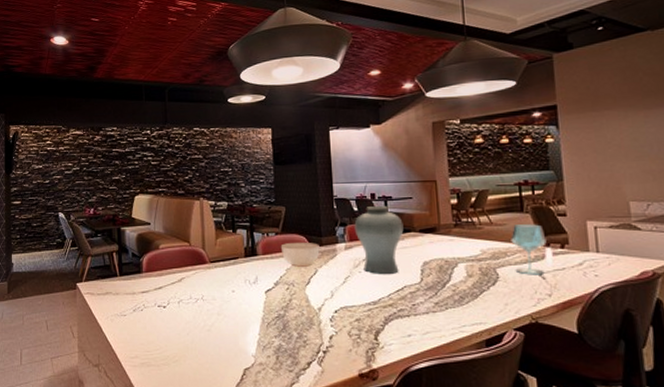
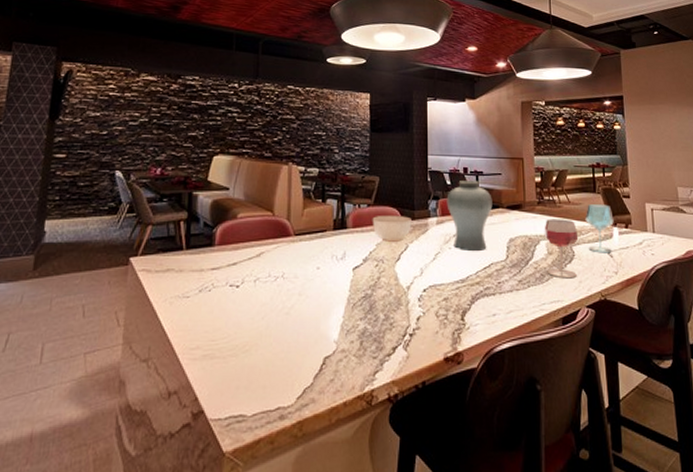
wineglass: none [462,241,502,301] -> present [544,219,577,279]

